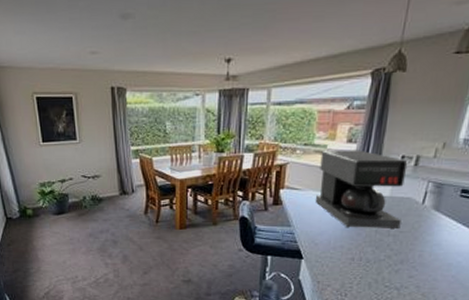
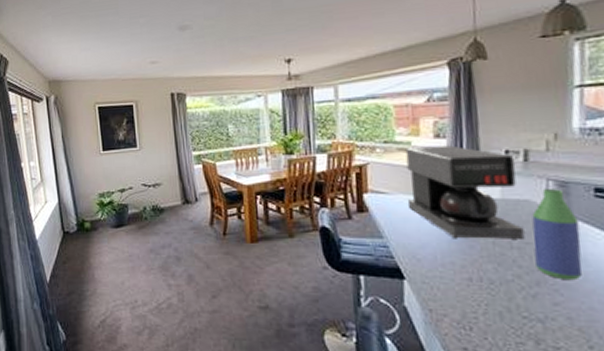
bottle: none [403,189,443,260] -> present [532,189,582,281]

